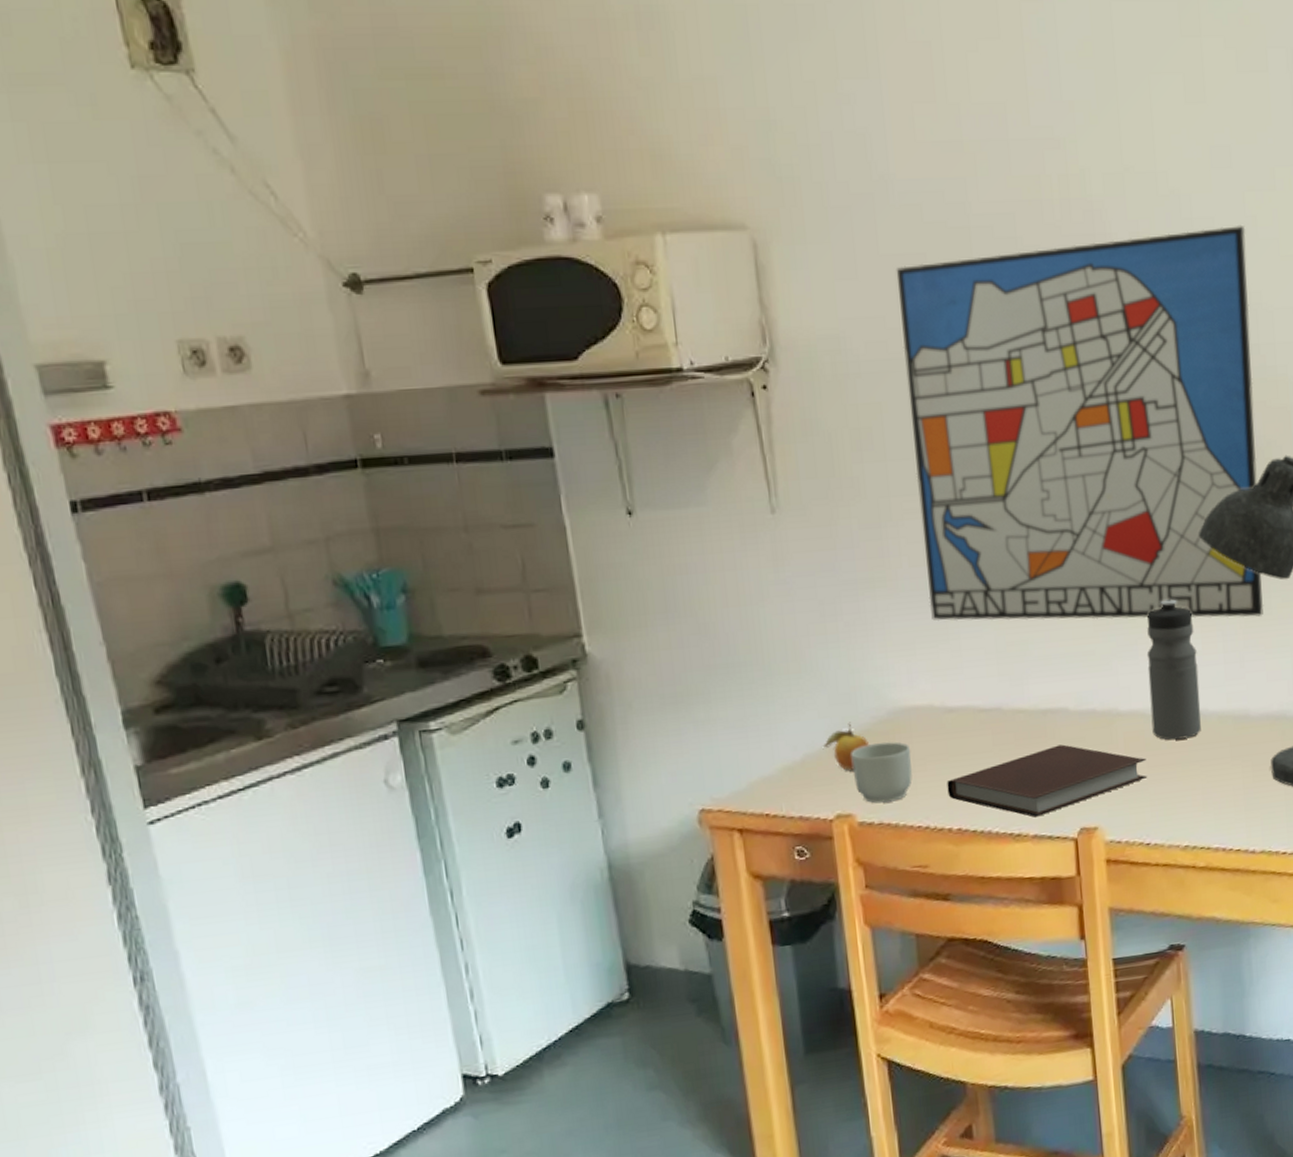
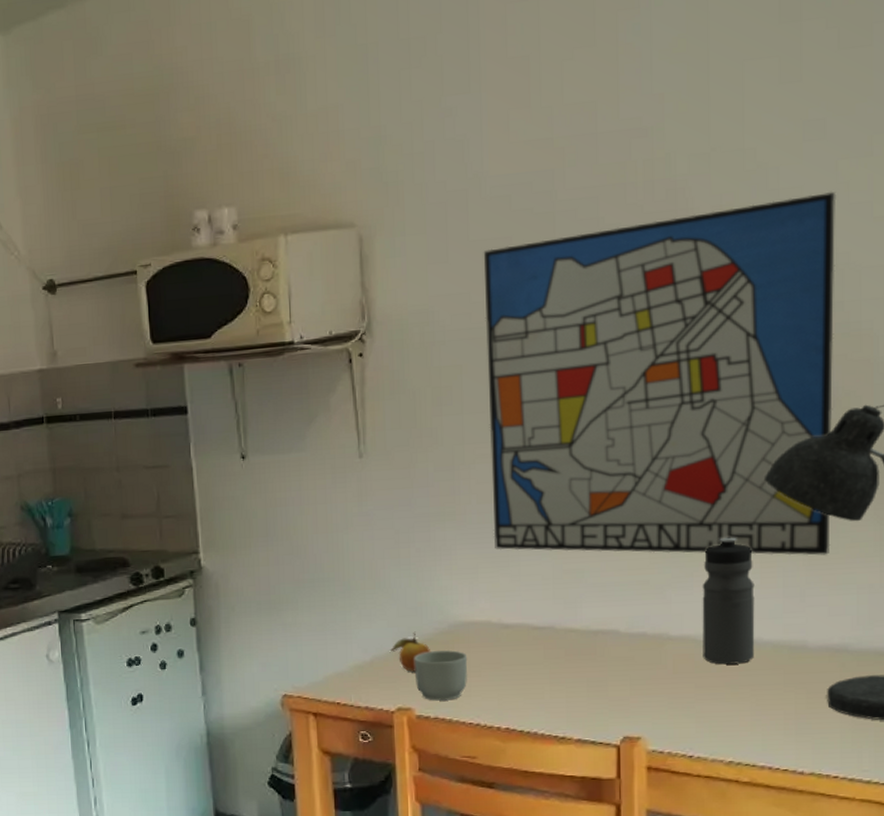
notebook: present [947,744,1148,818] -> none [498,662,695,724]

